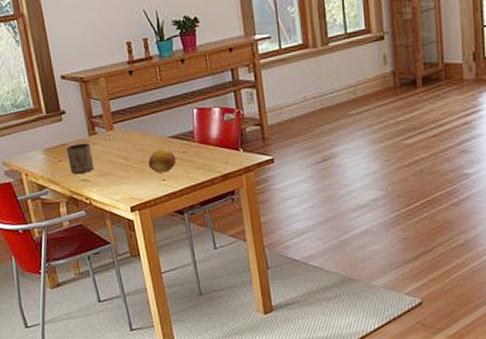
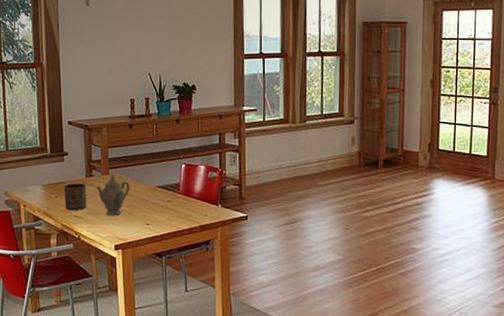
teapot: none [101,128,140,175] -> present [96,174,131,215]
fruit: present [148,148,177,173] -> none [136,196,161,218]

